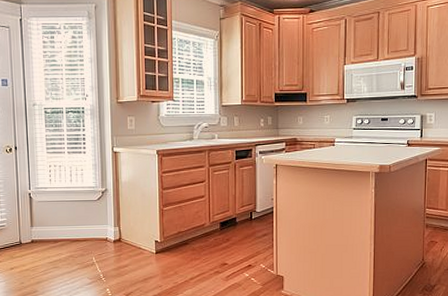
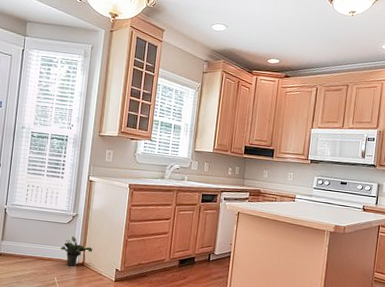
potted plant: none [94,213,128,244] -> present [61,236,93,267]

